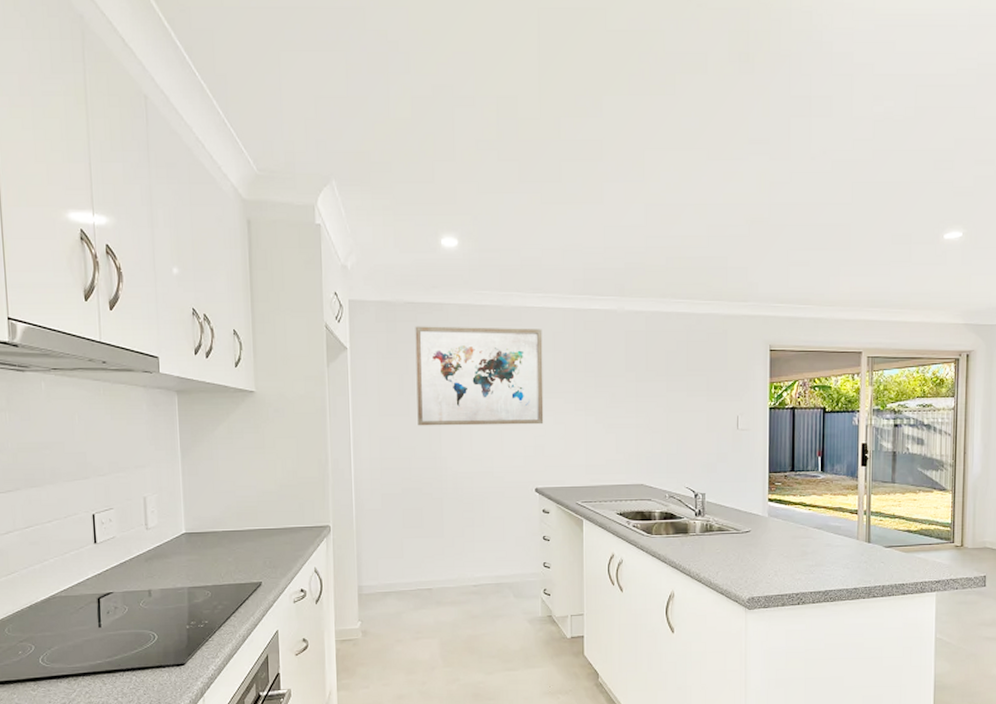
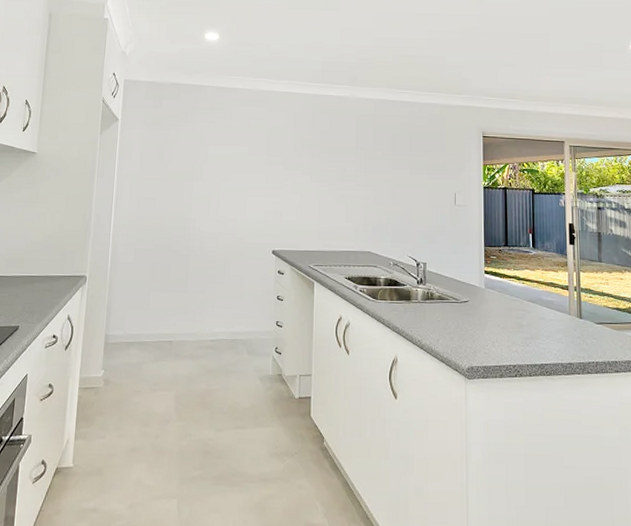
wall art: present [415,326,544,426] -> none [172,103,285,193]

